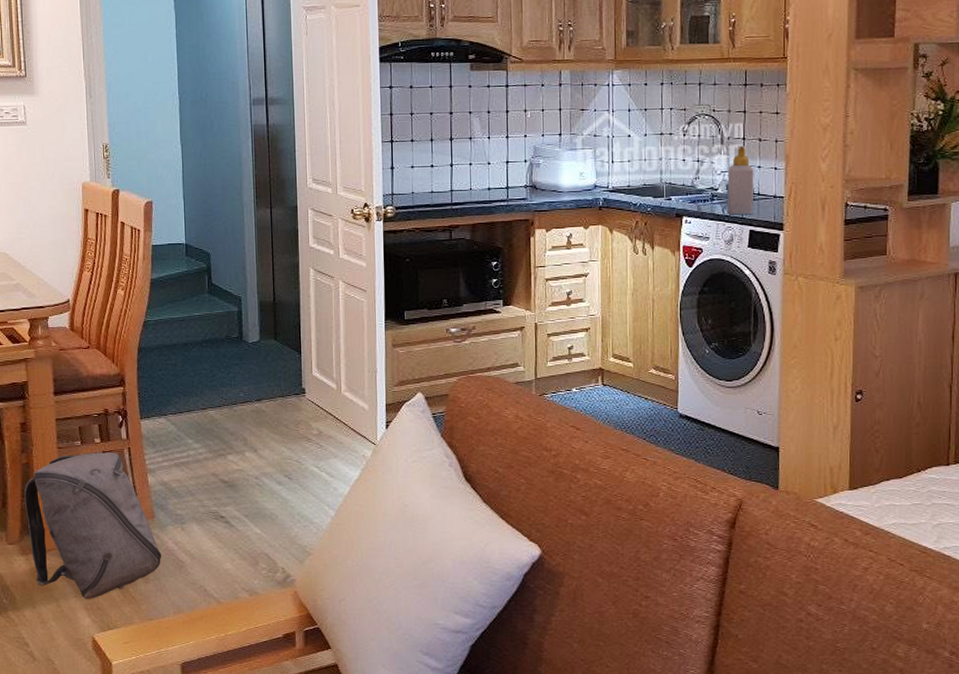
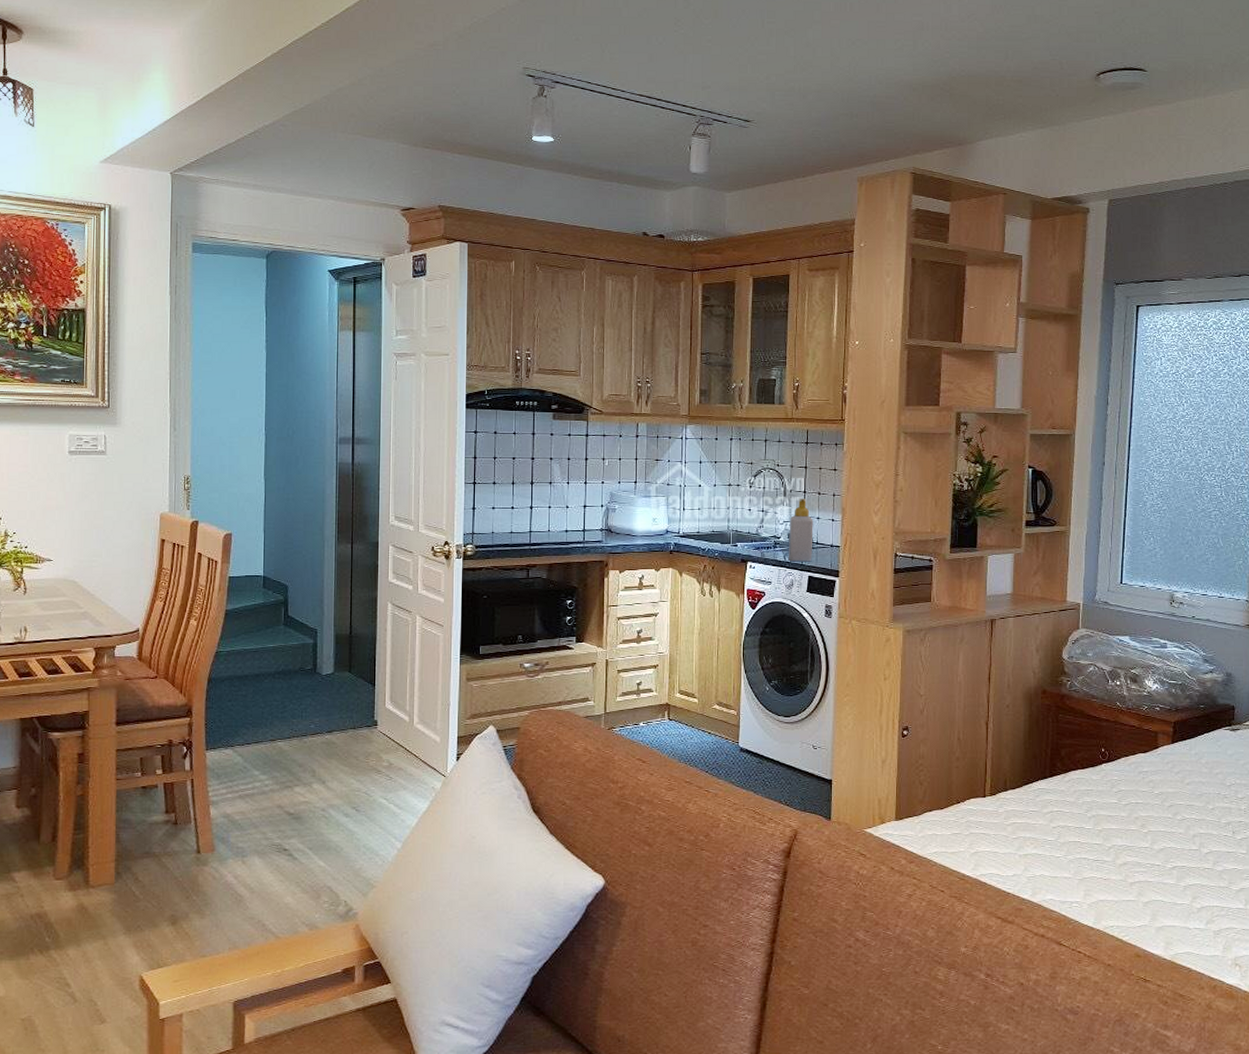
backpack: present [24,452,162,599] -> none [77,784,220,936]

